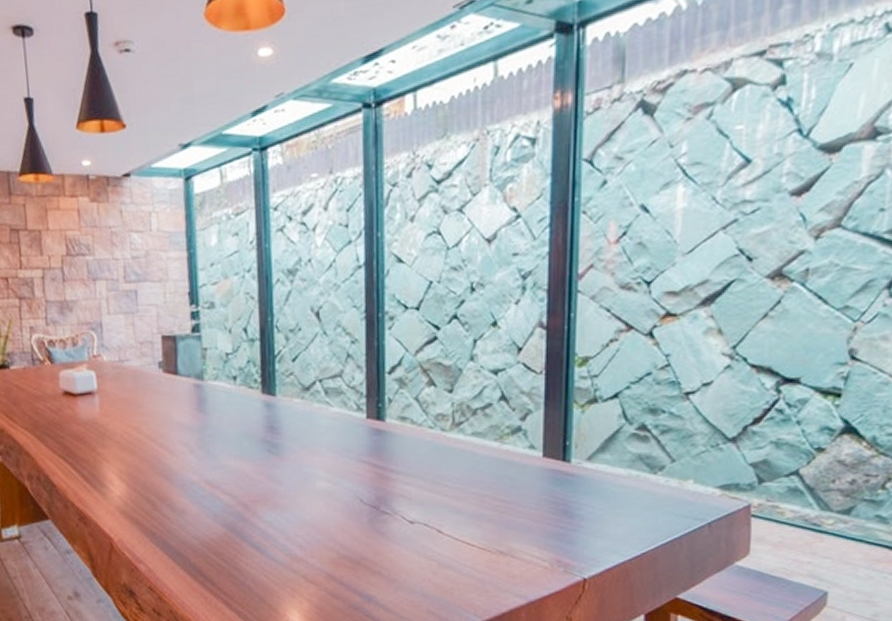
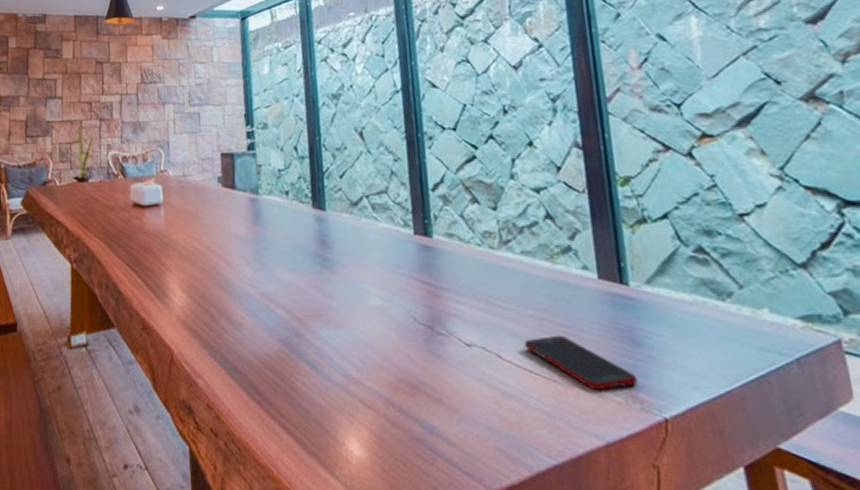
cell phone: none [465,510,565,558] -> present [524,335,638,391]

